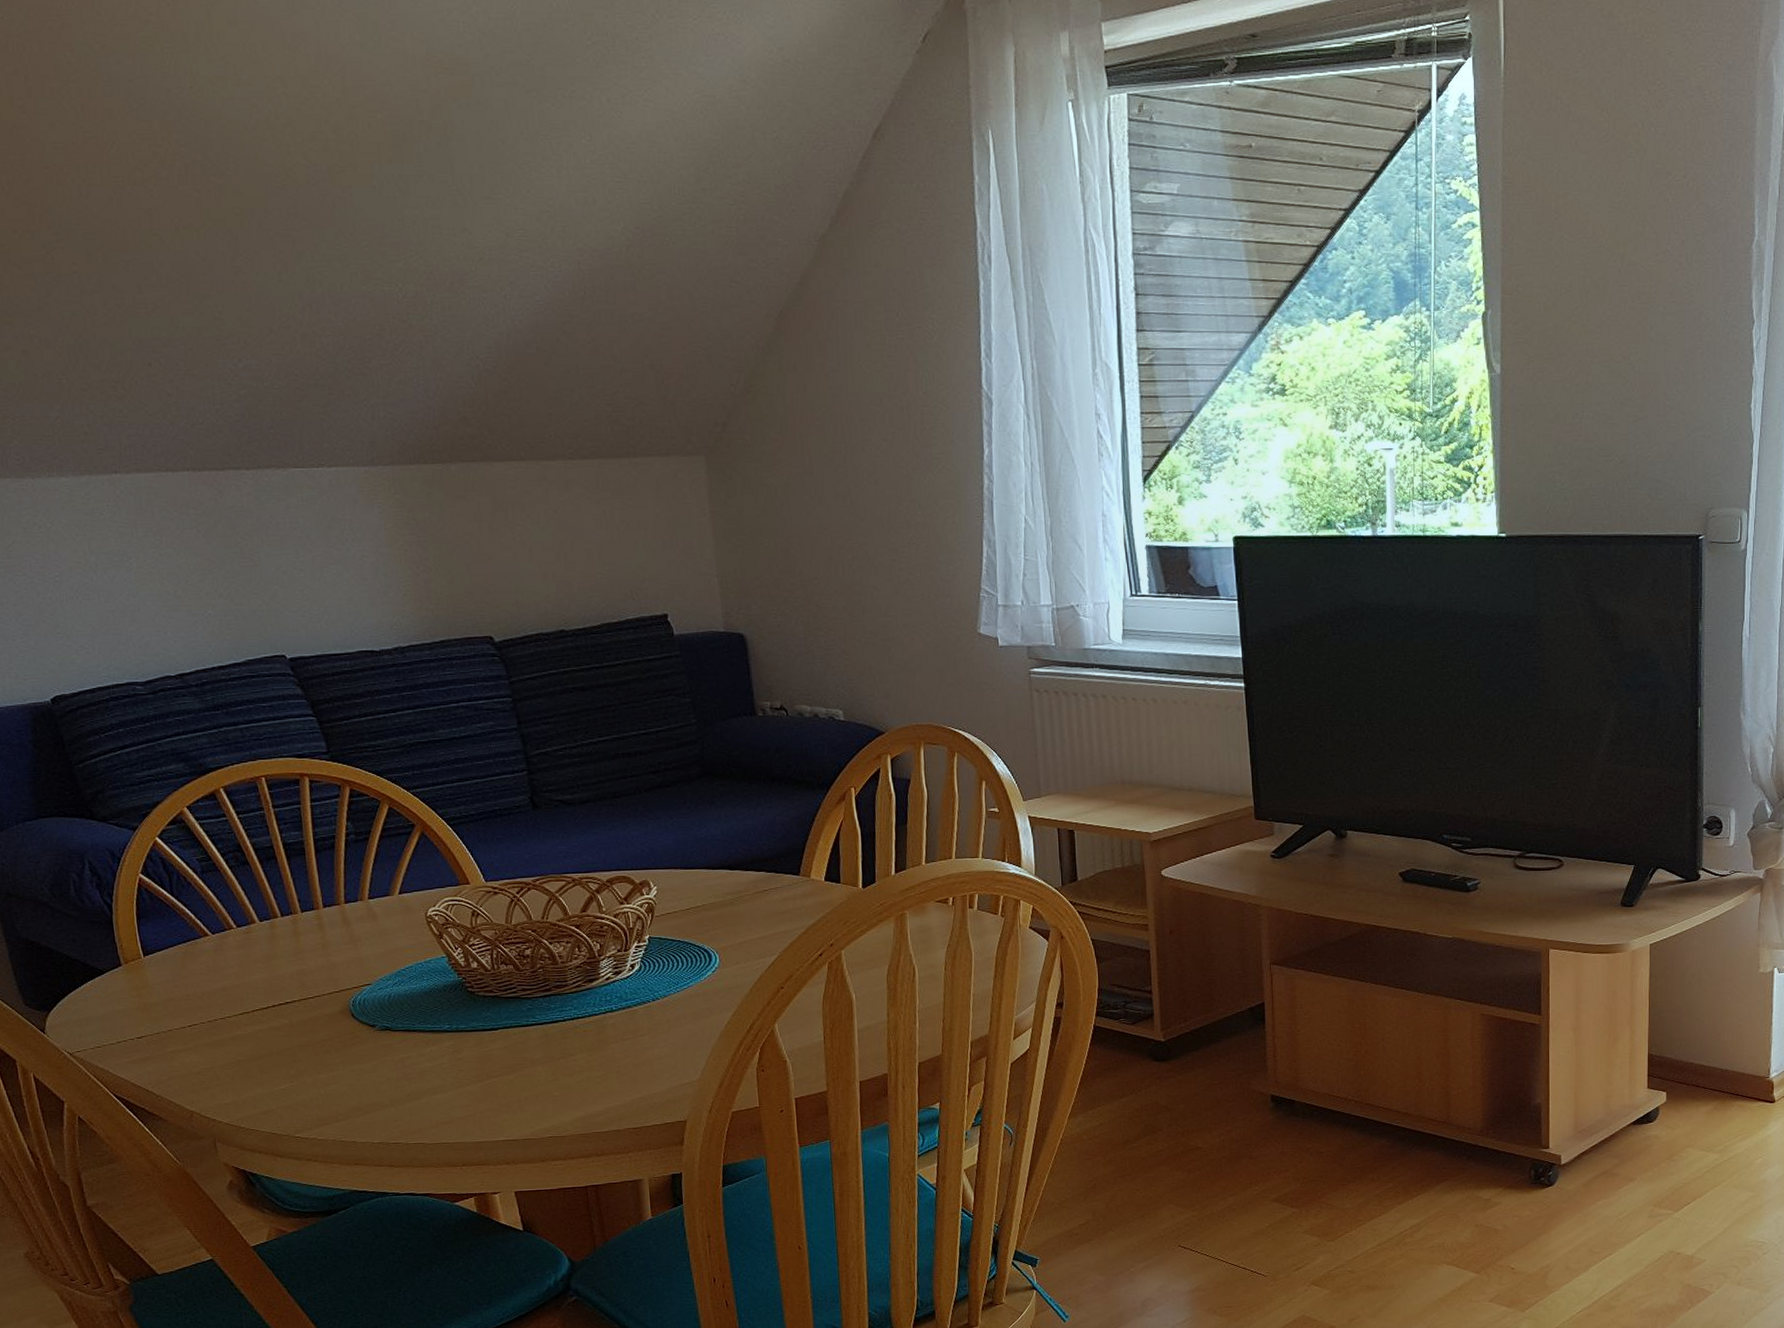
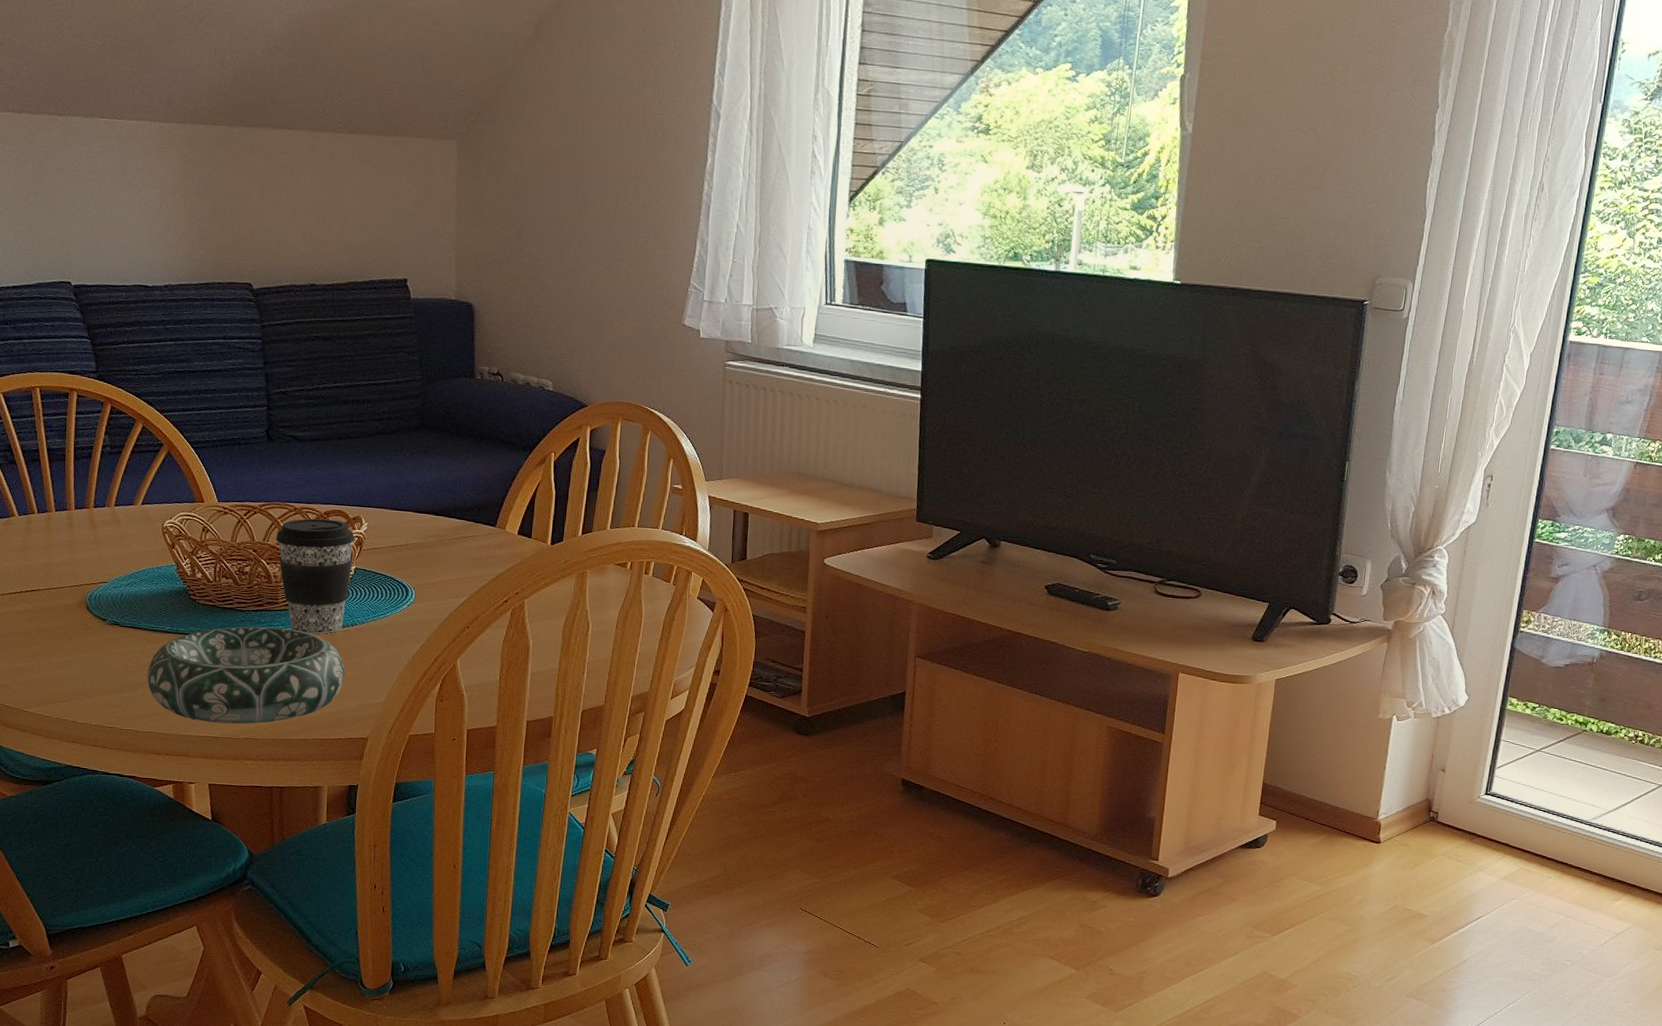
decorative bowl: none [430,1012,653,1125] -> present [147,626,345,724]
coffee cup: none [555,887,646,1015] -> present [275,518,354,634]

